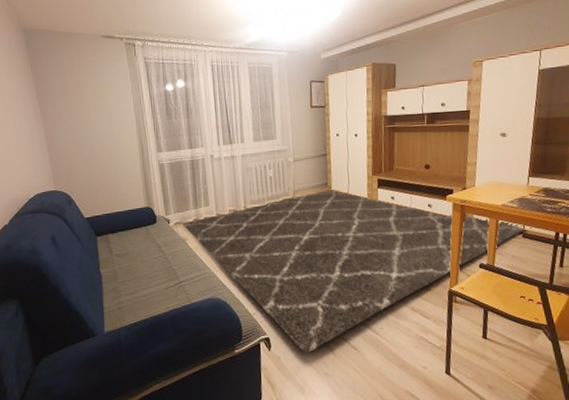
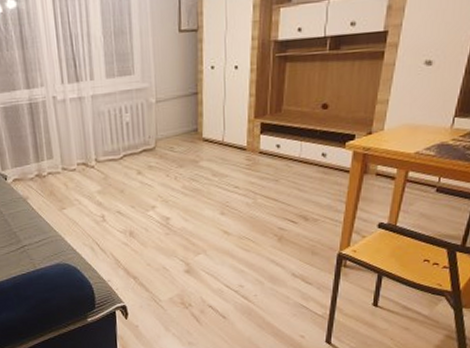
rug: present [182,189,526,353] -> none [22,136,442,322]

